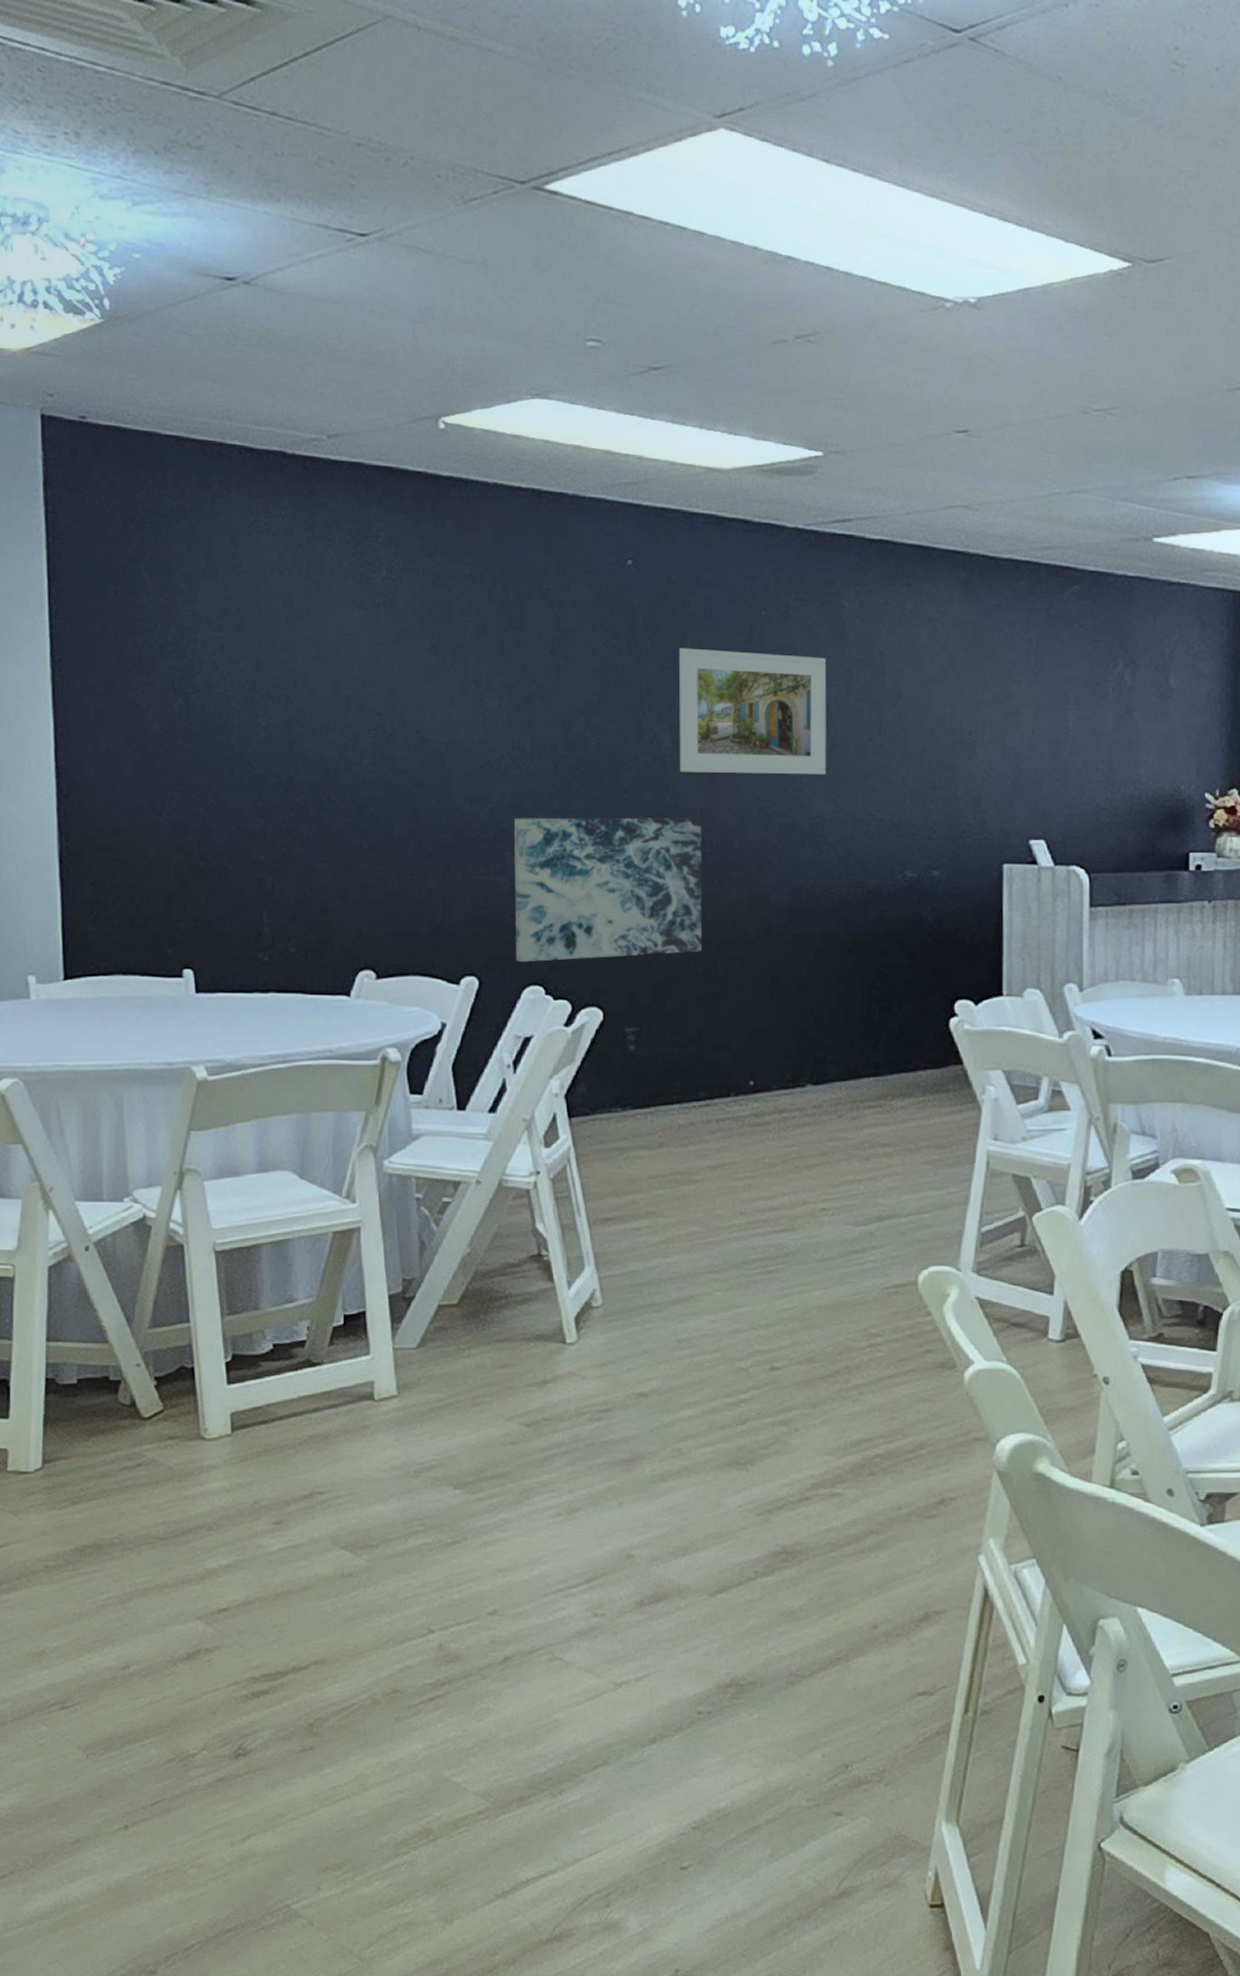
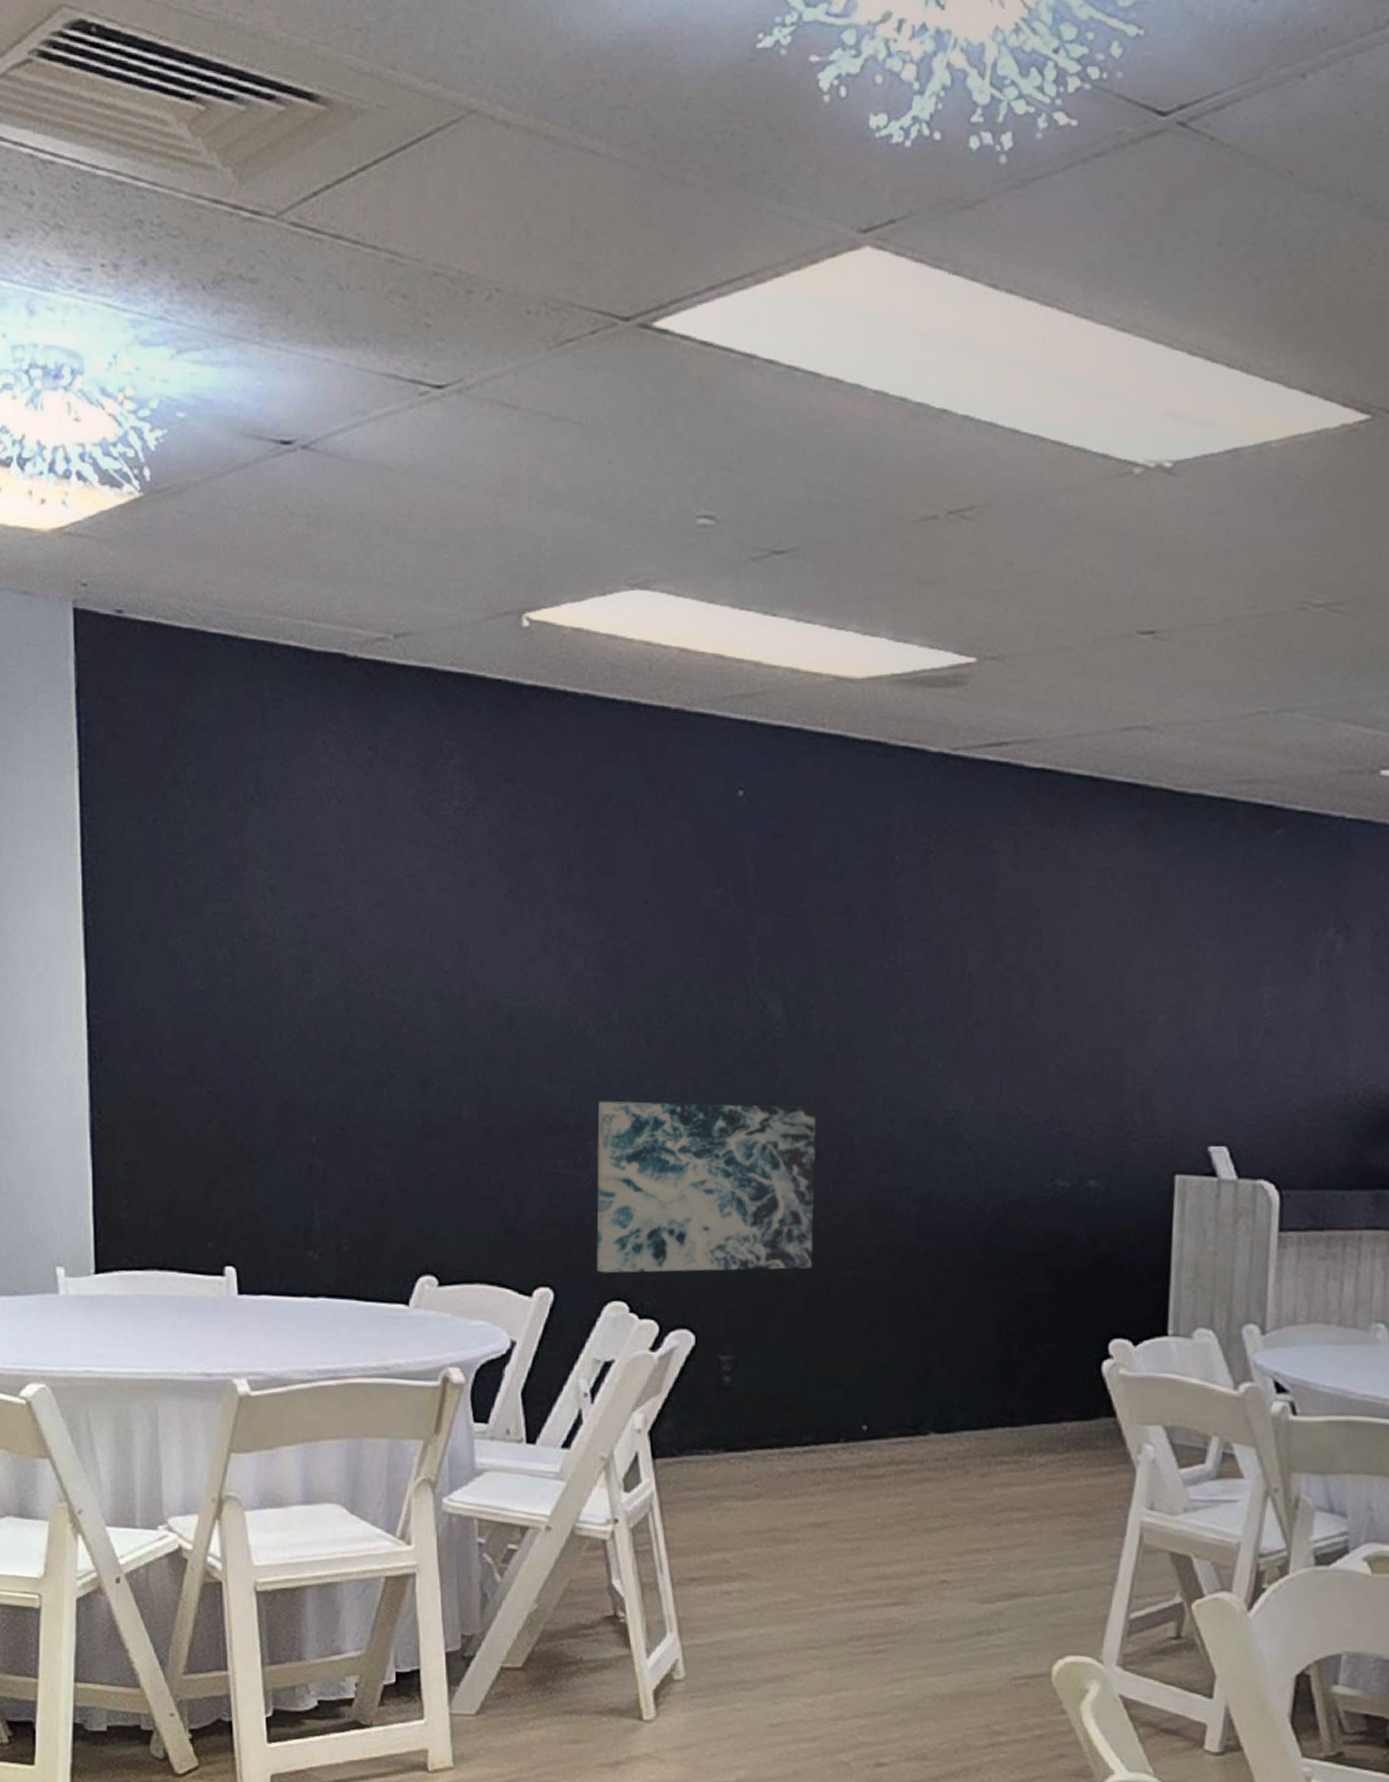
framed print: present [678,648,827,774] -> none [792,899,972,1058]

